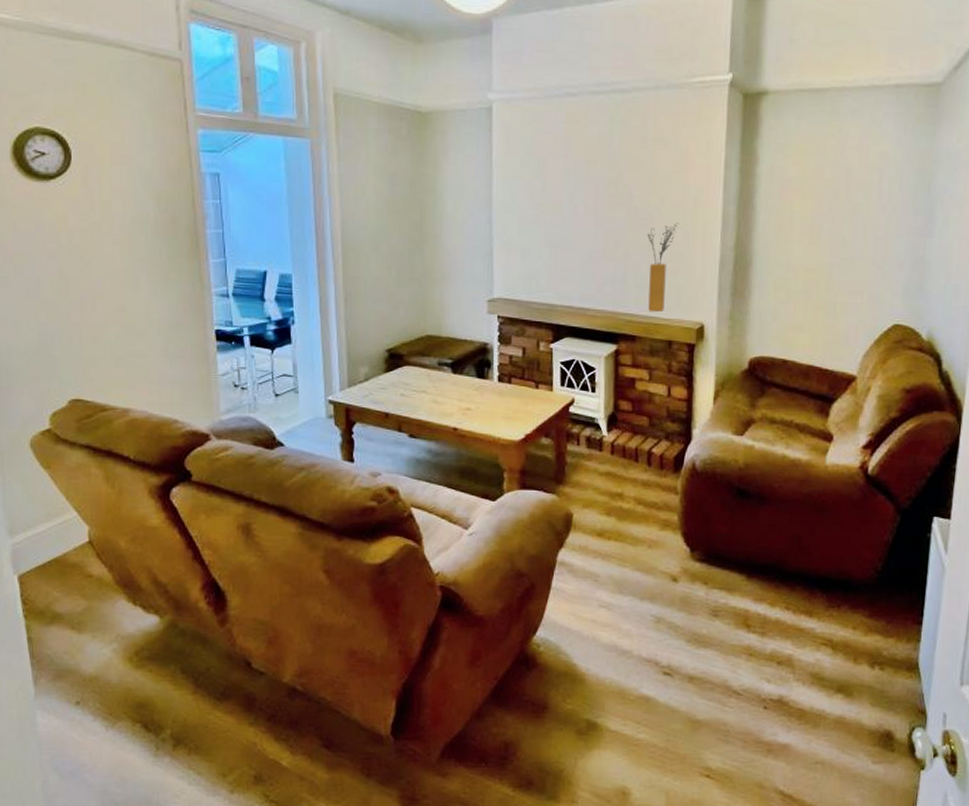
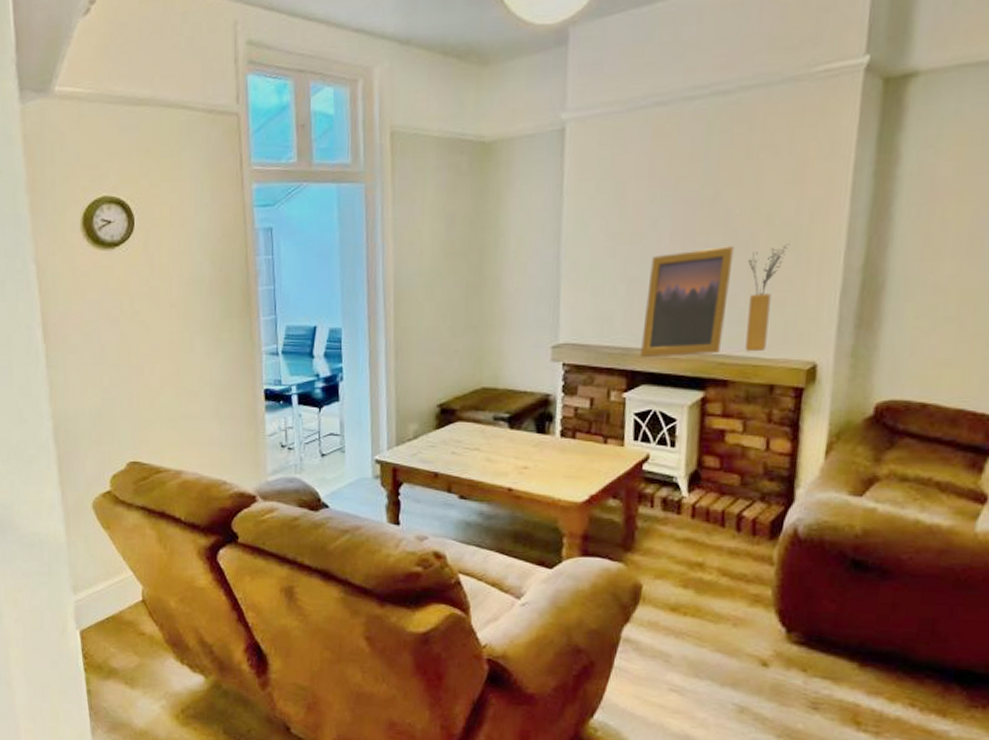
picture frame: none [563,221,636,313] -> present [640,246,735,357]

